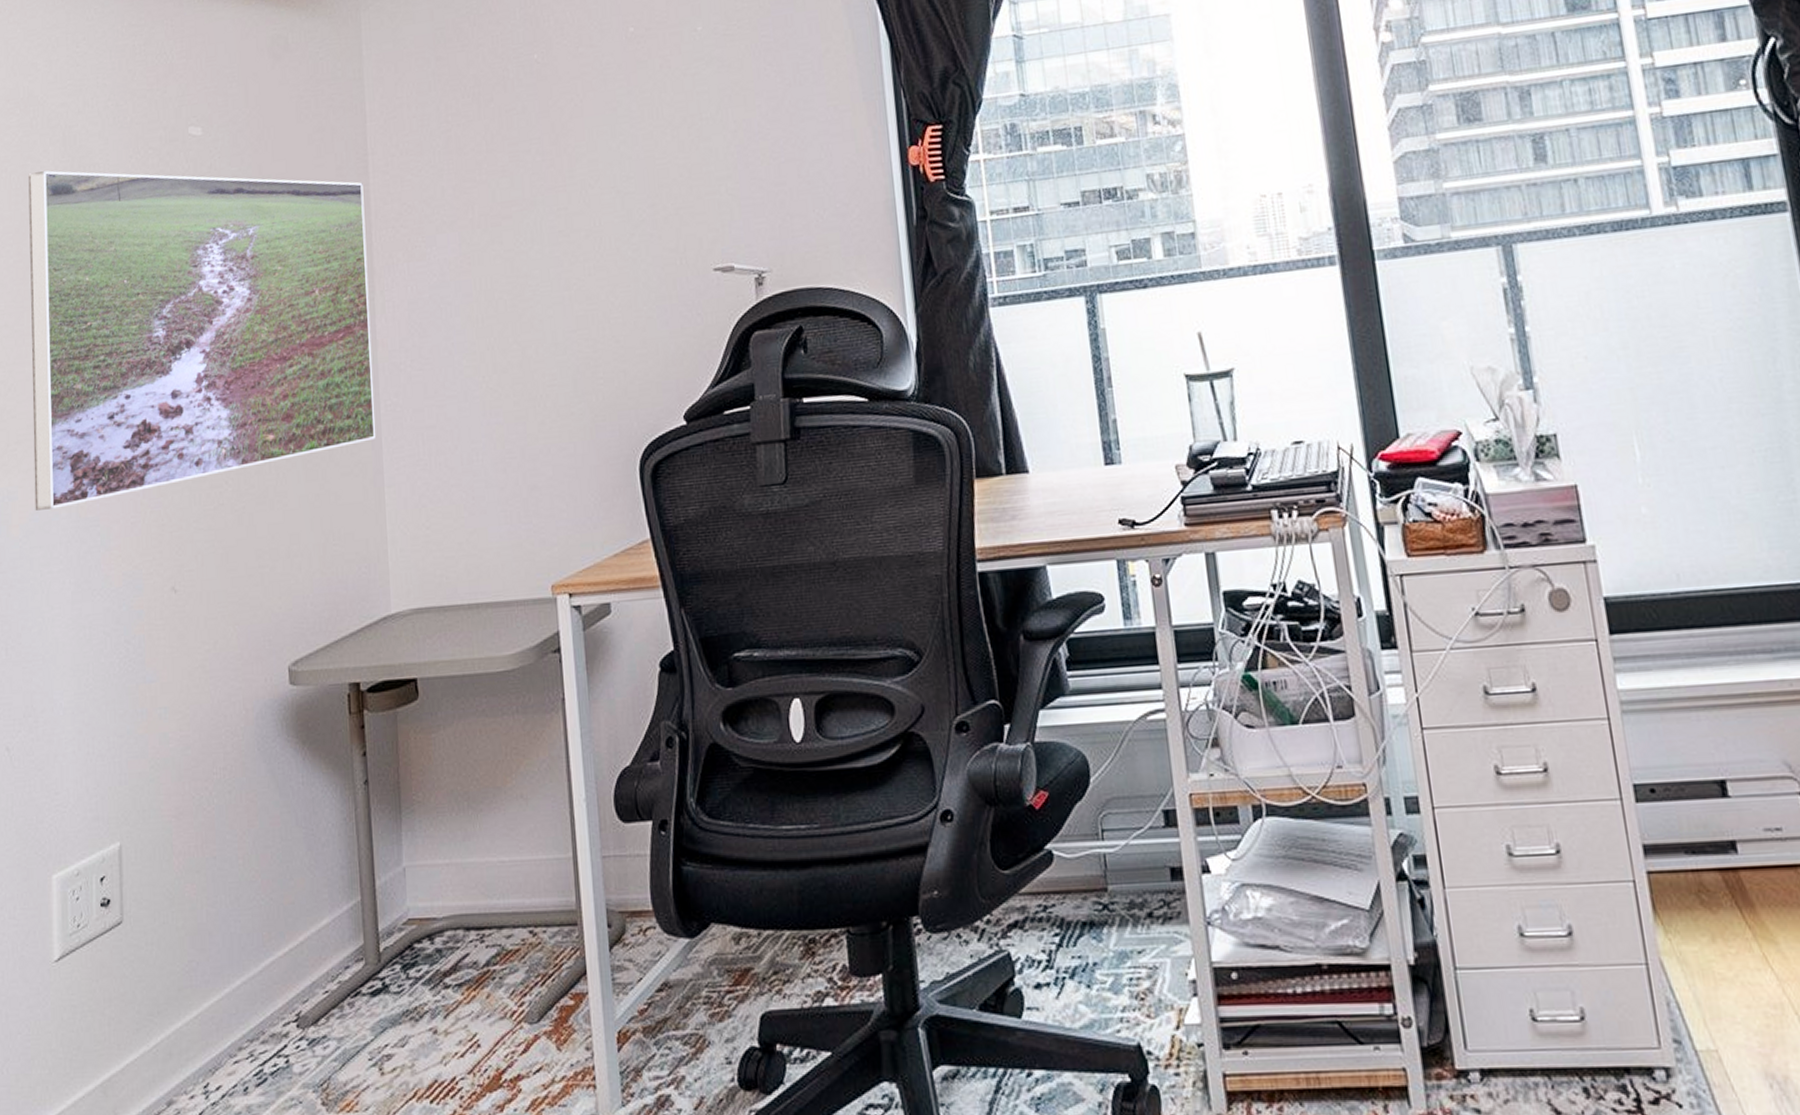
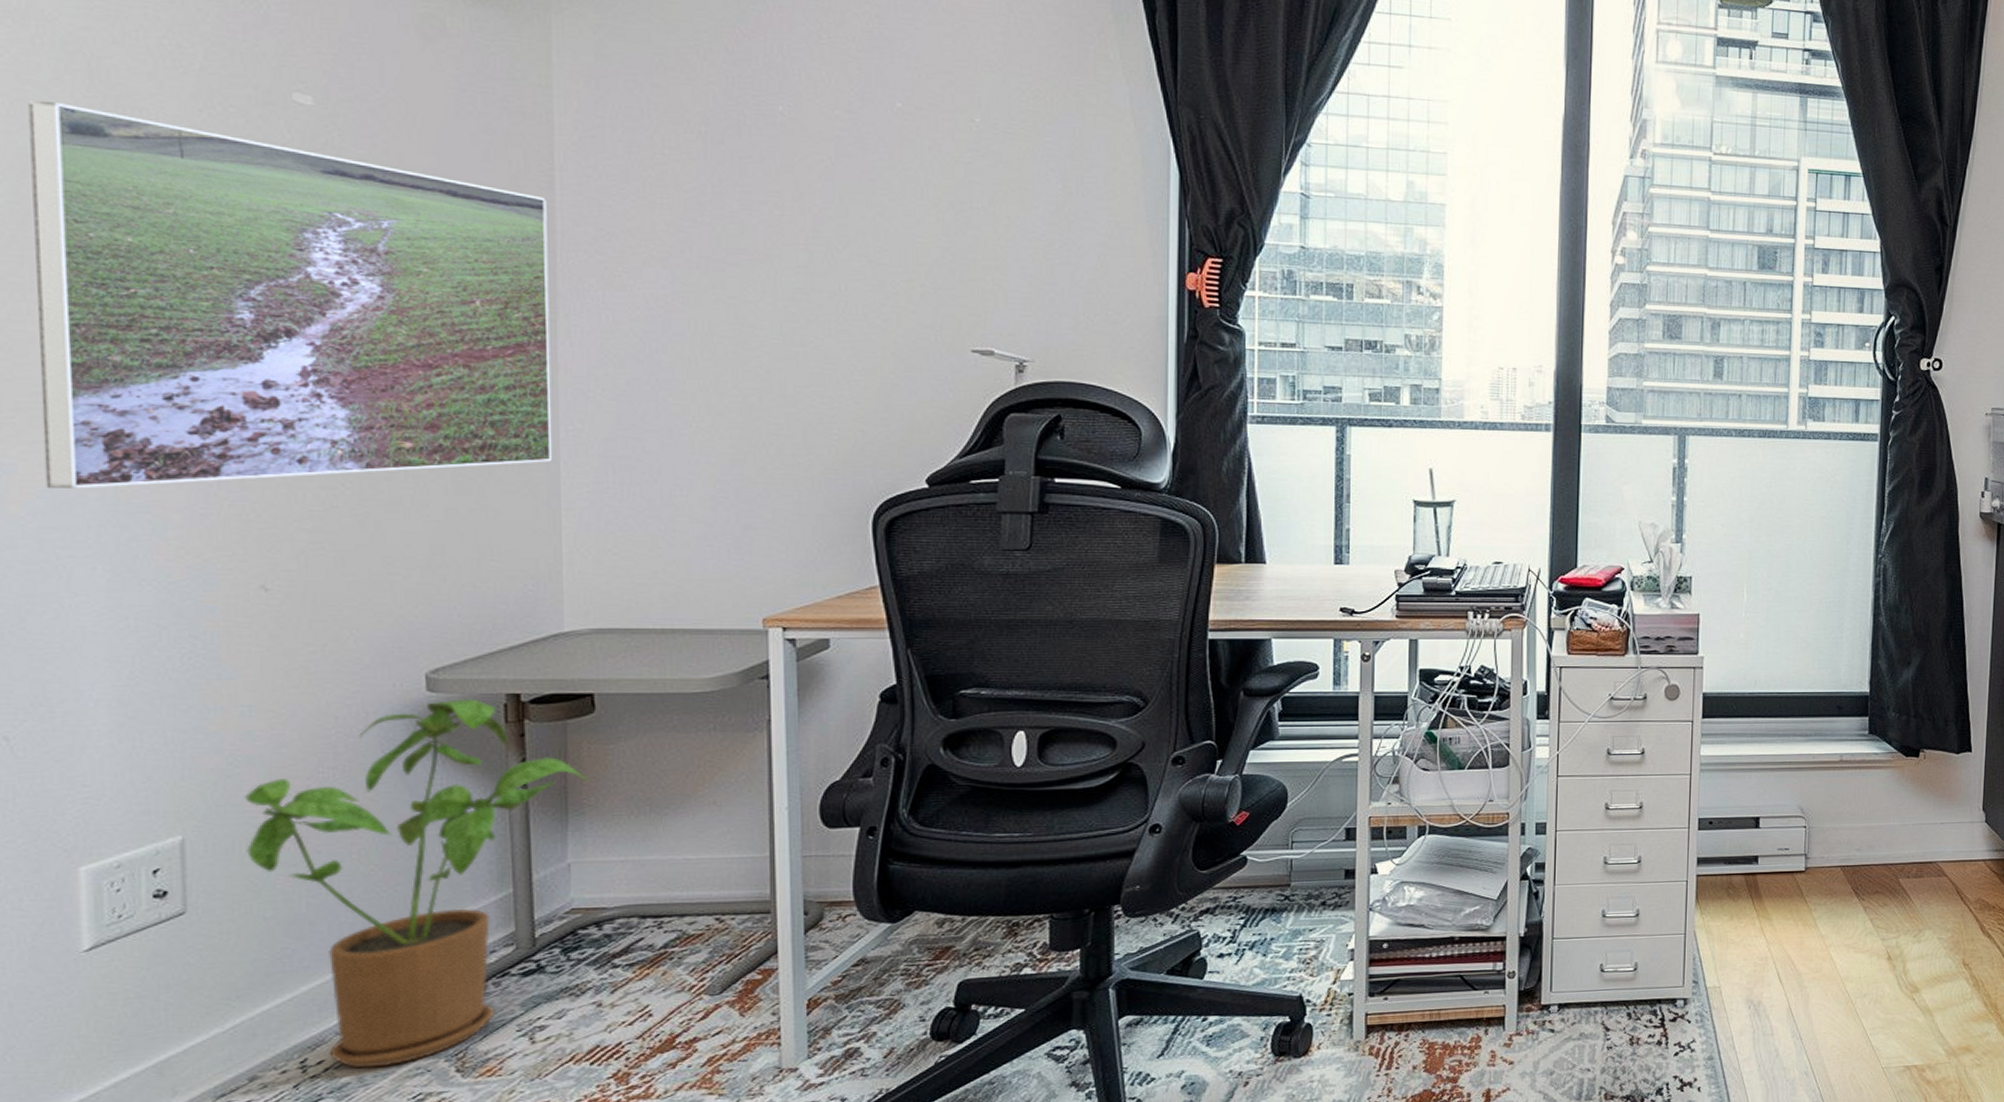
house plant: none [162,690,416,1097] -> present [244,698,588,1069]

